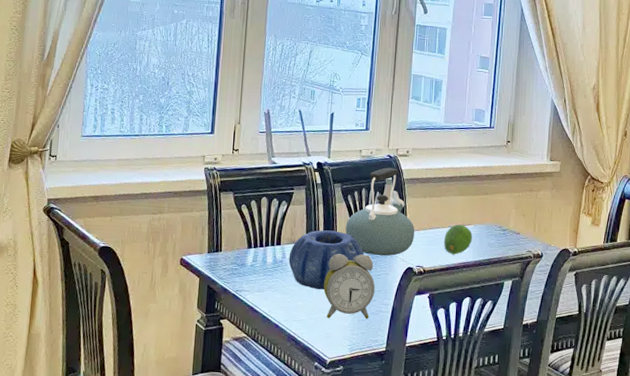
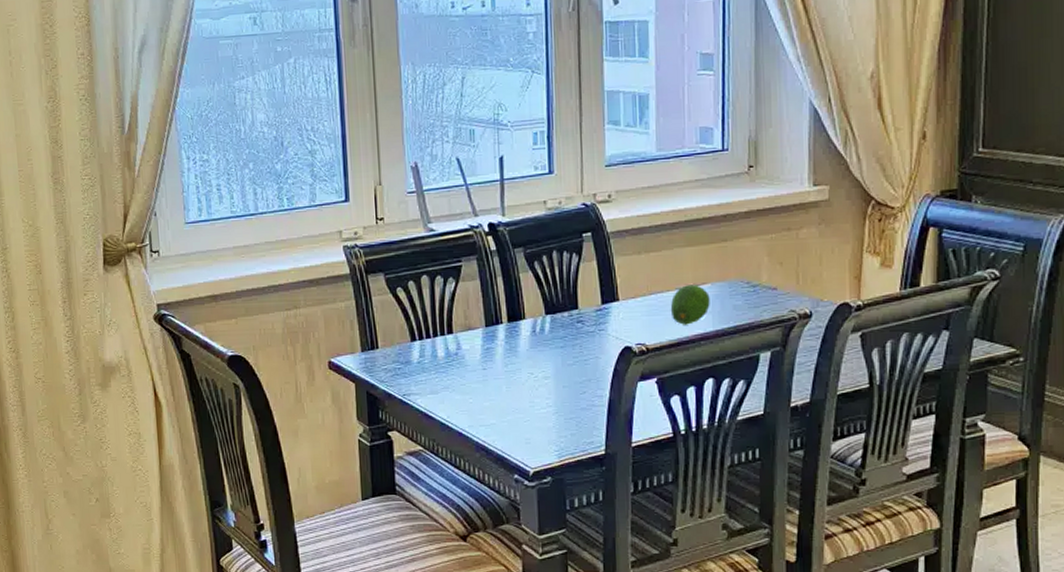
decorative bowl: present [288,230,365,289] -> none [465,309,564,385]
alarm clock: present [323,254,376,319] -> none [514,335,584,420]
kettle: present [345,167,415,256] -> none [535,219,630,335]

